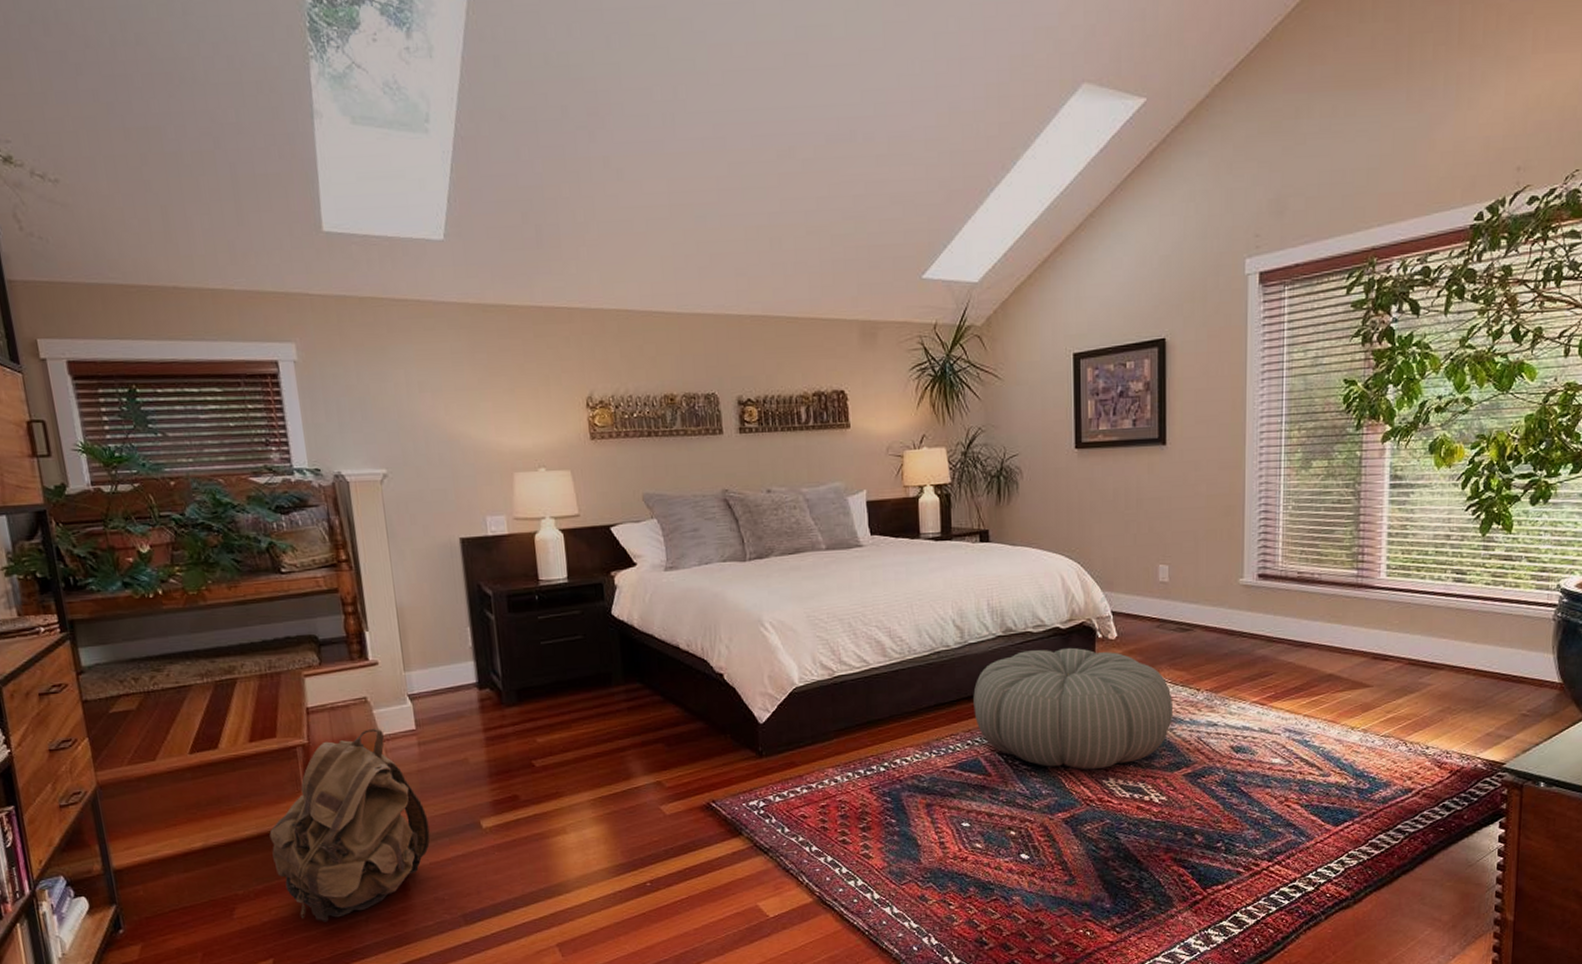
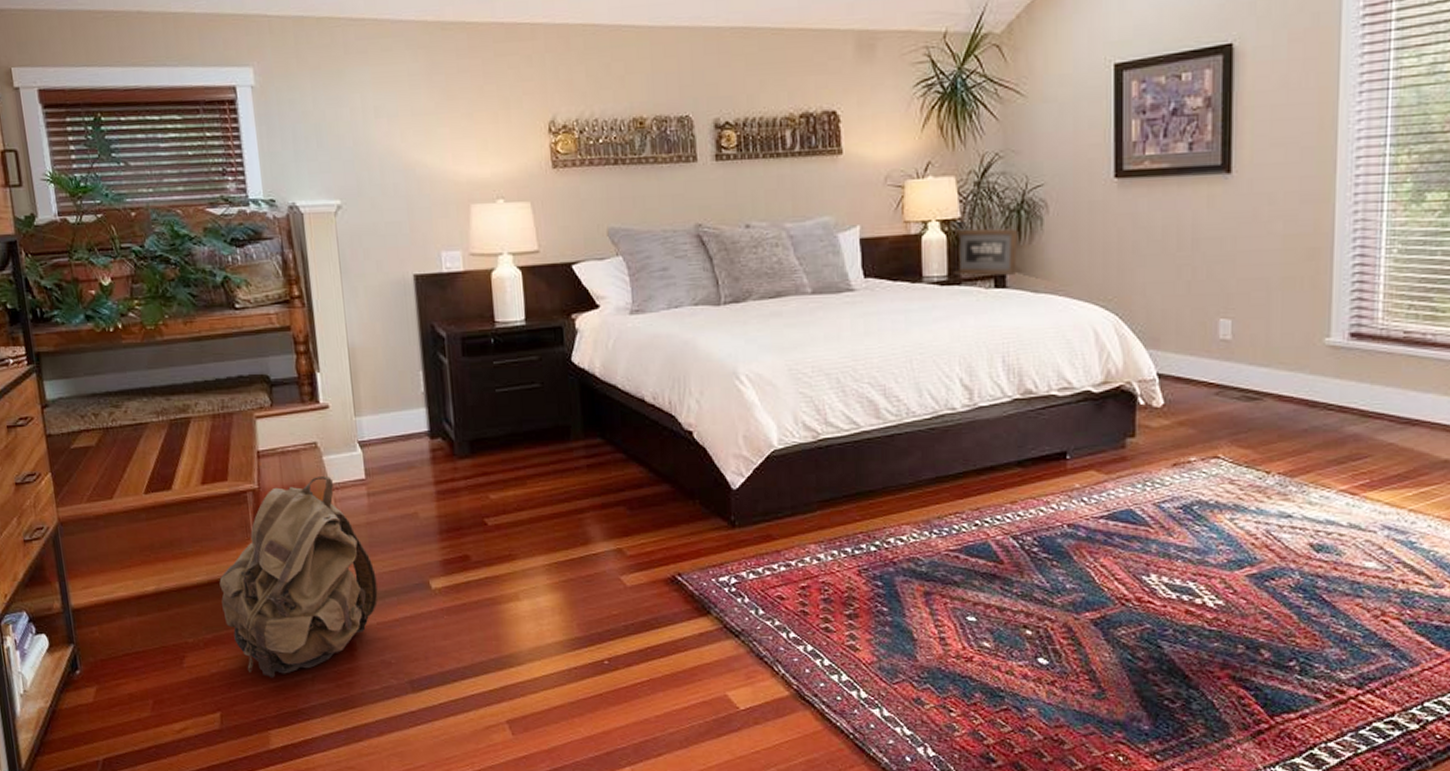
picture frame: none [946,491,998,532] -> present [954,228,1017,276]
pouf: present [973,647,1174,770] -> none [983,415,1235,563]

